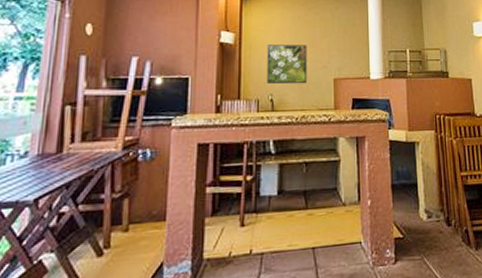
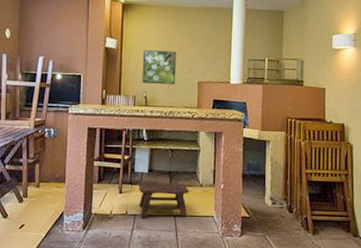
stool: none [266,204,330,255] -> present [138,182,189,217]

